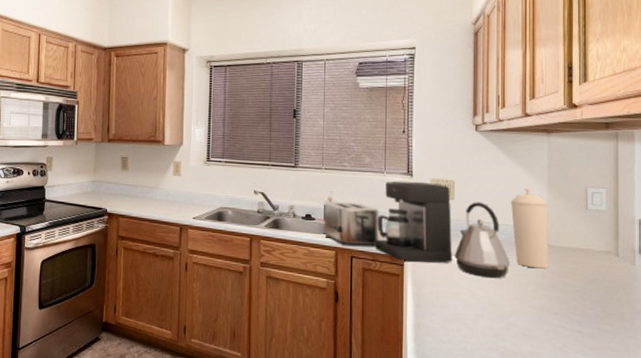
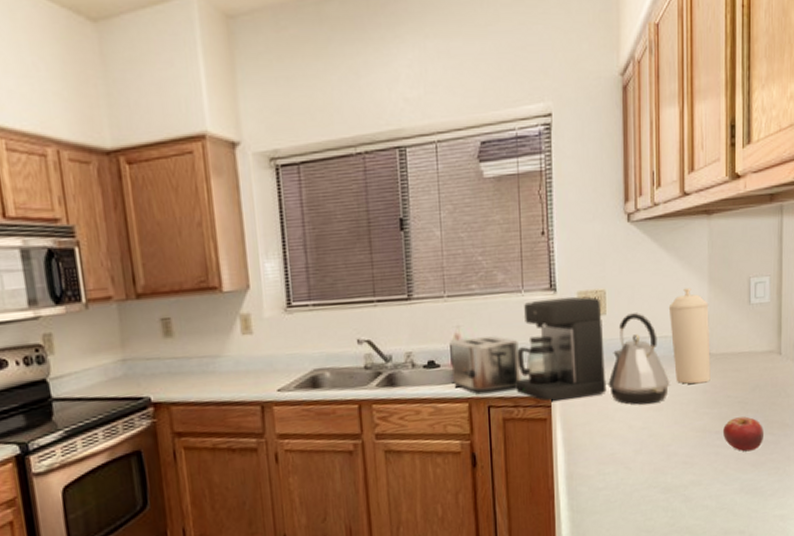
fruit: none [560,304,603,336] -> present [722,416,765,452]

